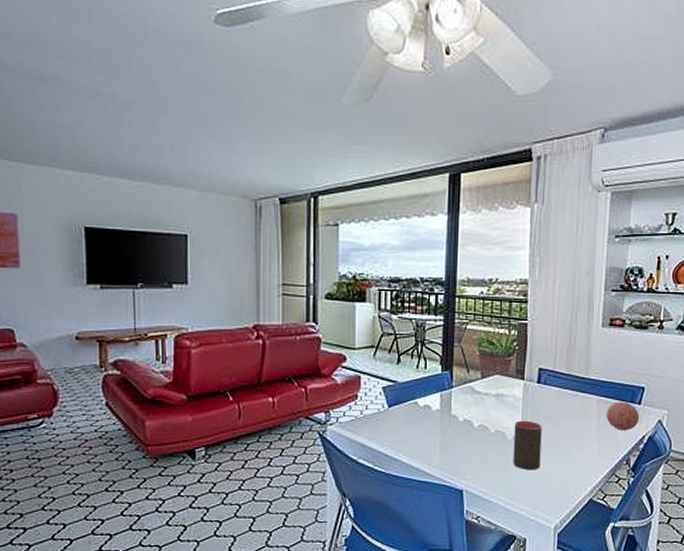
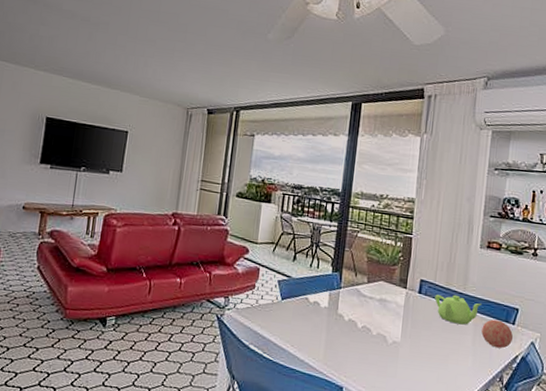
cup: present [513,420,542,470] -> none [391,326,421,376]
teapot: none [555,380,605,411] -> present [434,294,482,325]

